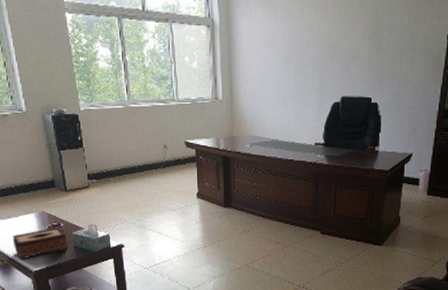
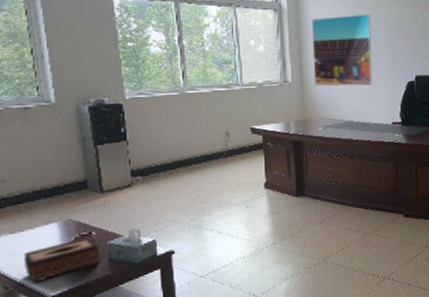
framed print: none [242,30,300,106] -> present [311,14,373,87]

